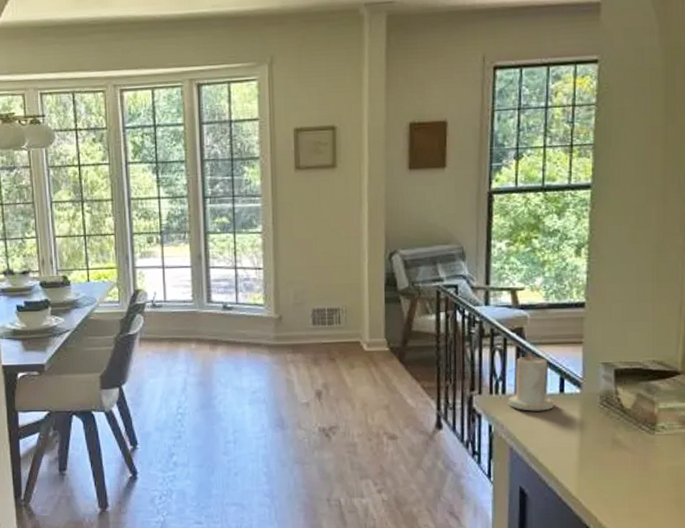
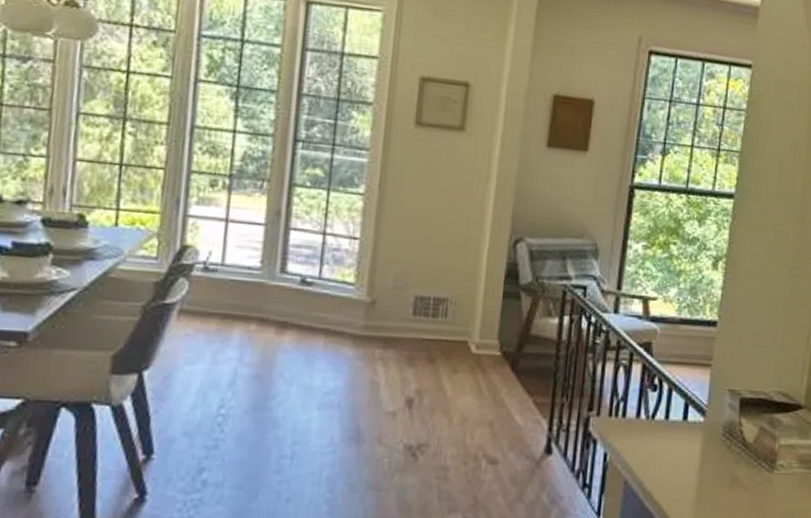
candle: present [508,352,554,411] -> none [627,371,676,440]

